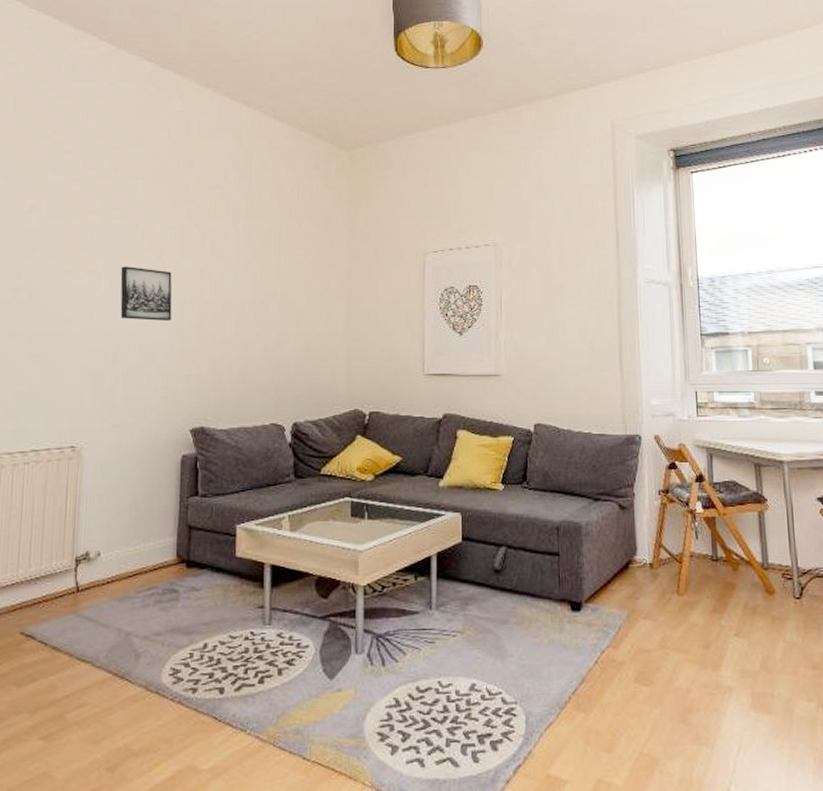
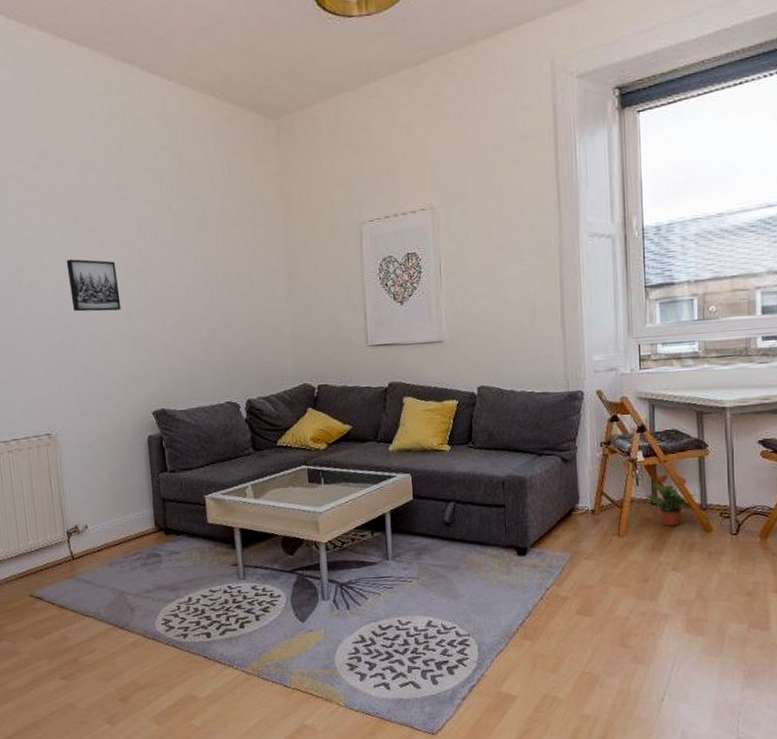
potted plant: none [705,527,757,586] -> present [646,473,697,527]

